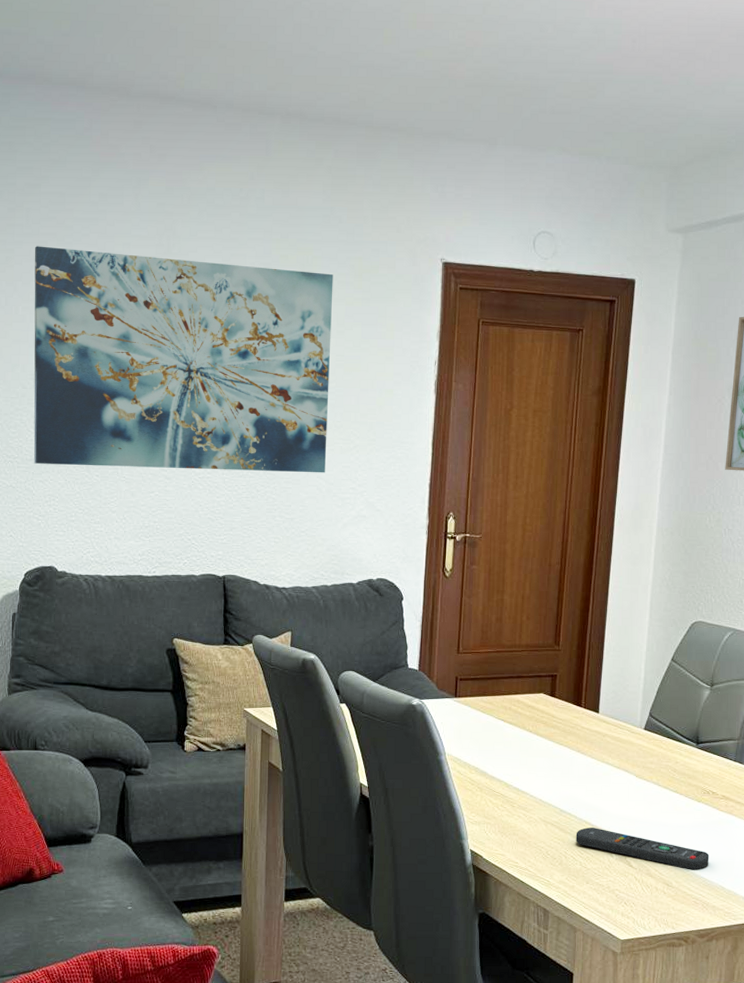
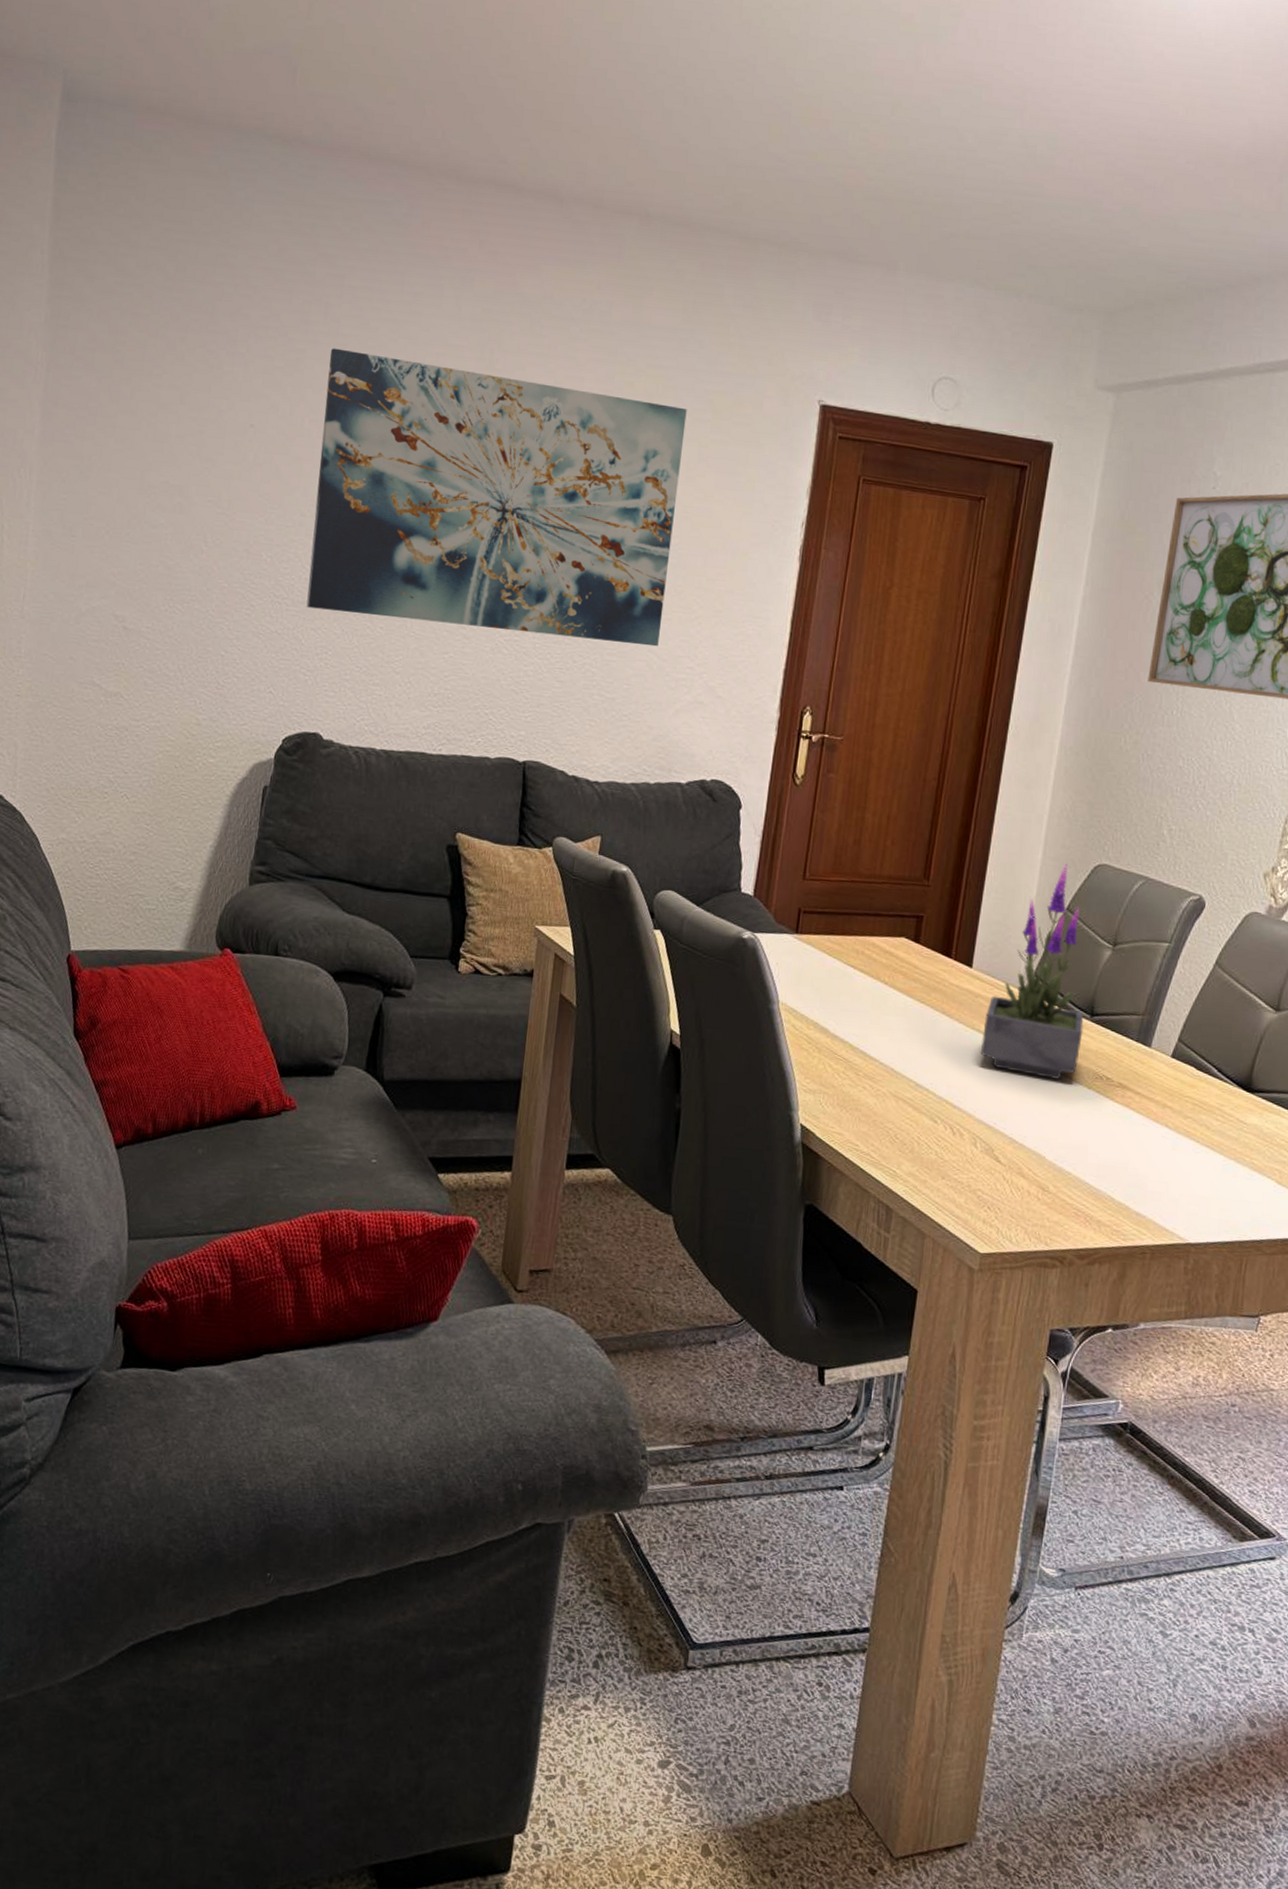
remote control: present [576,827,710,870] -> none [932,1108,1098,1174]
potted plant: none [610,623,691,797] -> present [980,863,1084,1080]

